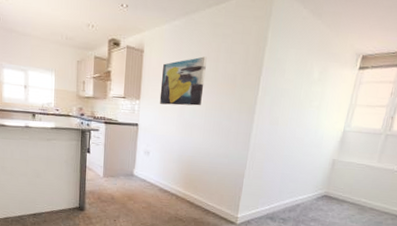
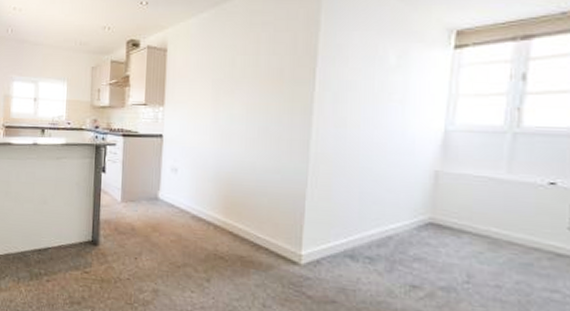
wall art: present [159,56,207,106] -> none [187,50,244,110]

